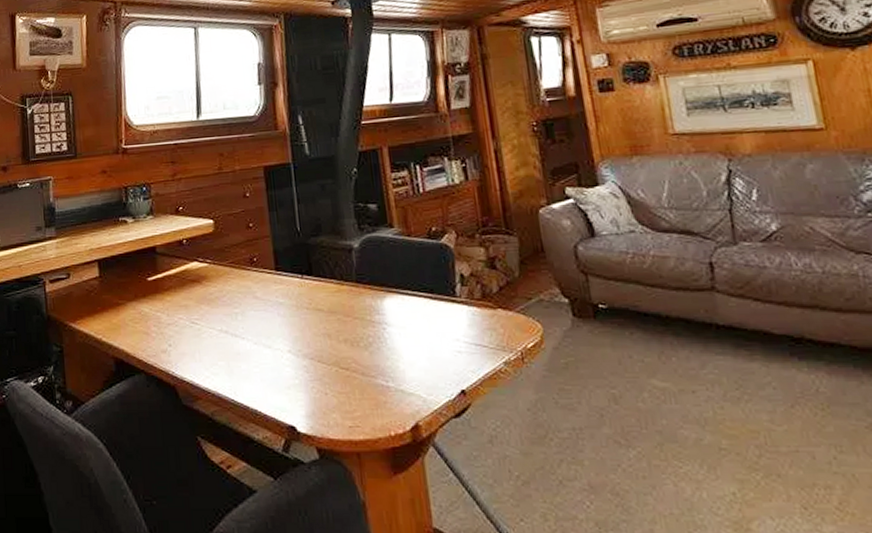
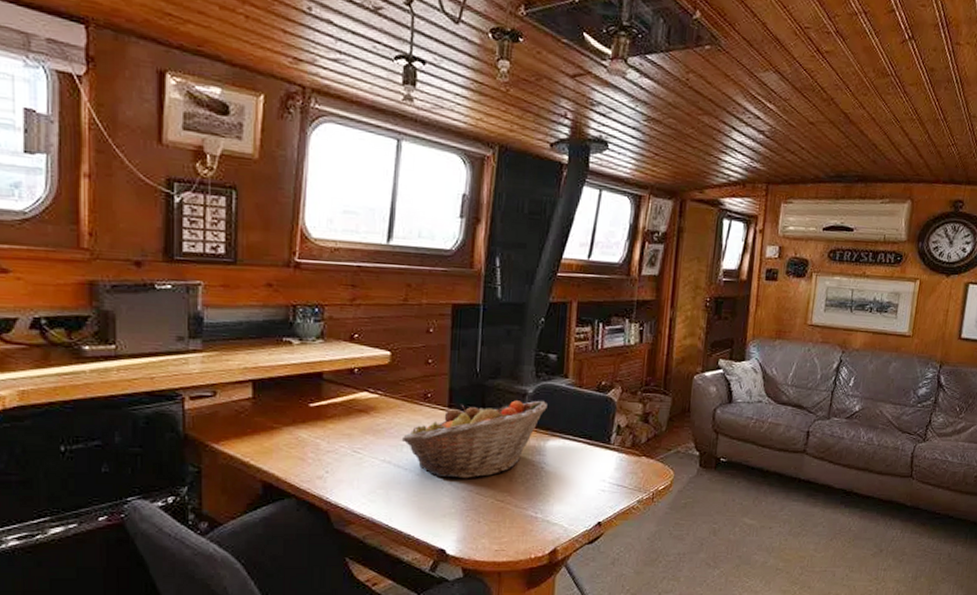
fruit basket: none [234,254,377,346] -> present [401,400,547,479]

